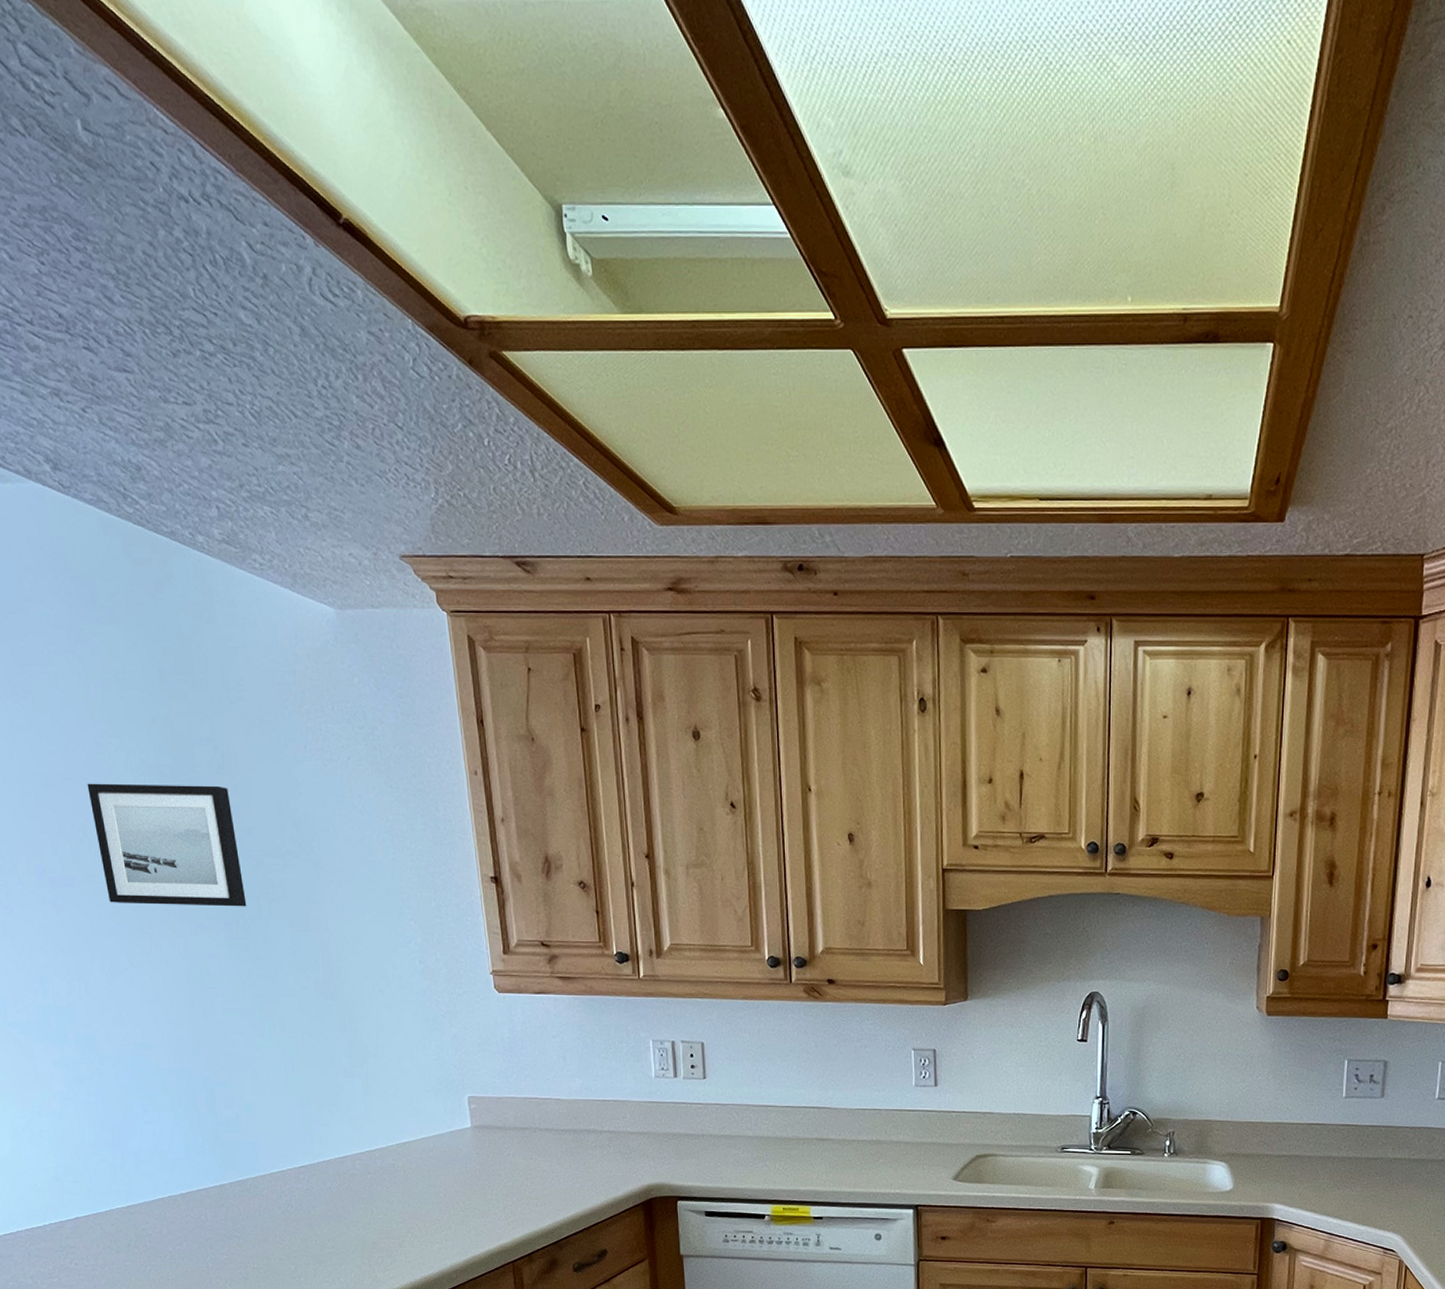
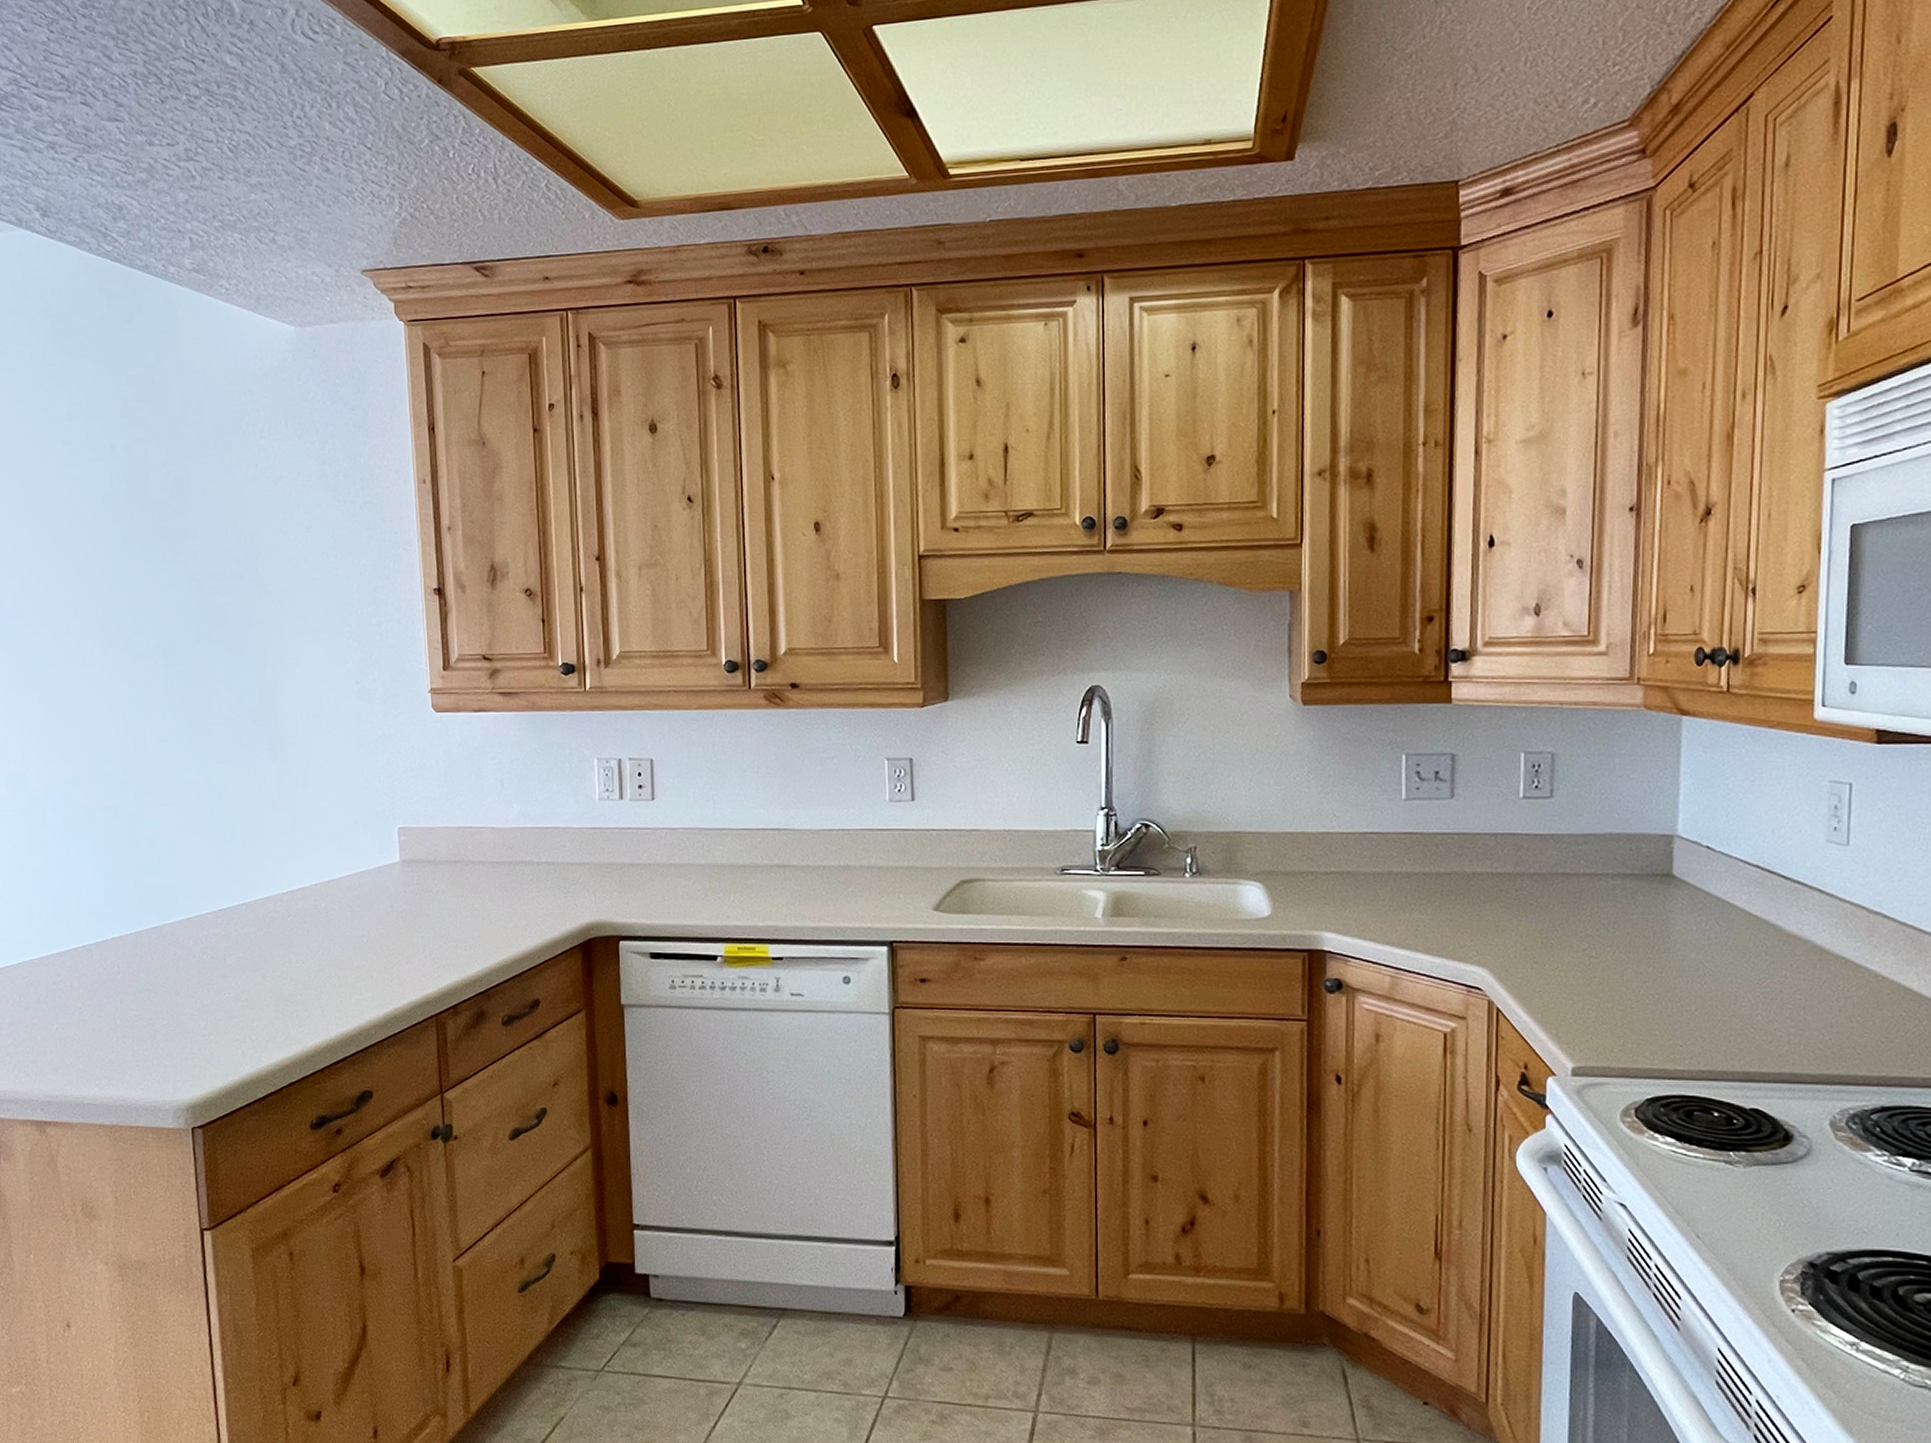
wall art: present [87,783,247,907] -> none [43,509,187,635]

